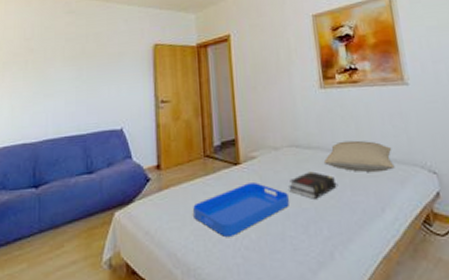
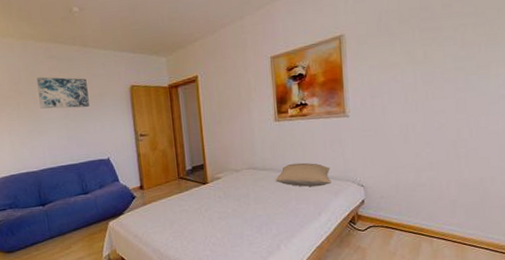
wall art: none [50,33,106,69] -> present [36,77,90,109]
serving tray: present [193,182,289,237] -> none [171,197,247,237]
book: present [289,171,337,201] -> none [247,187,285,209]

